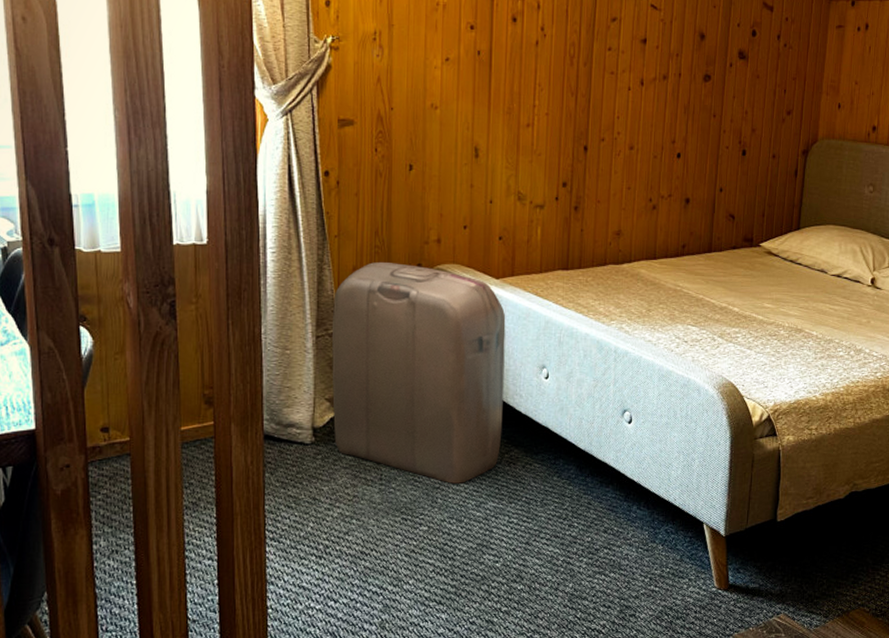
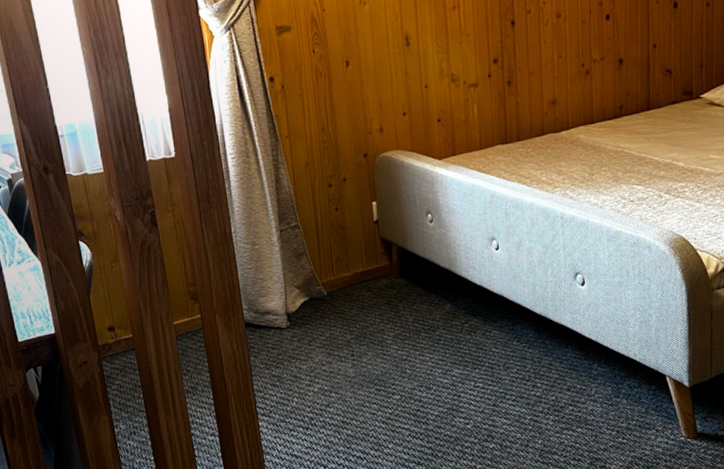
suitcase: present [331,262,506,484] -> none [291,155,460,355]

